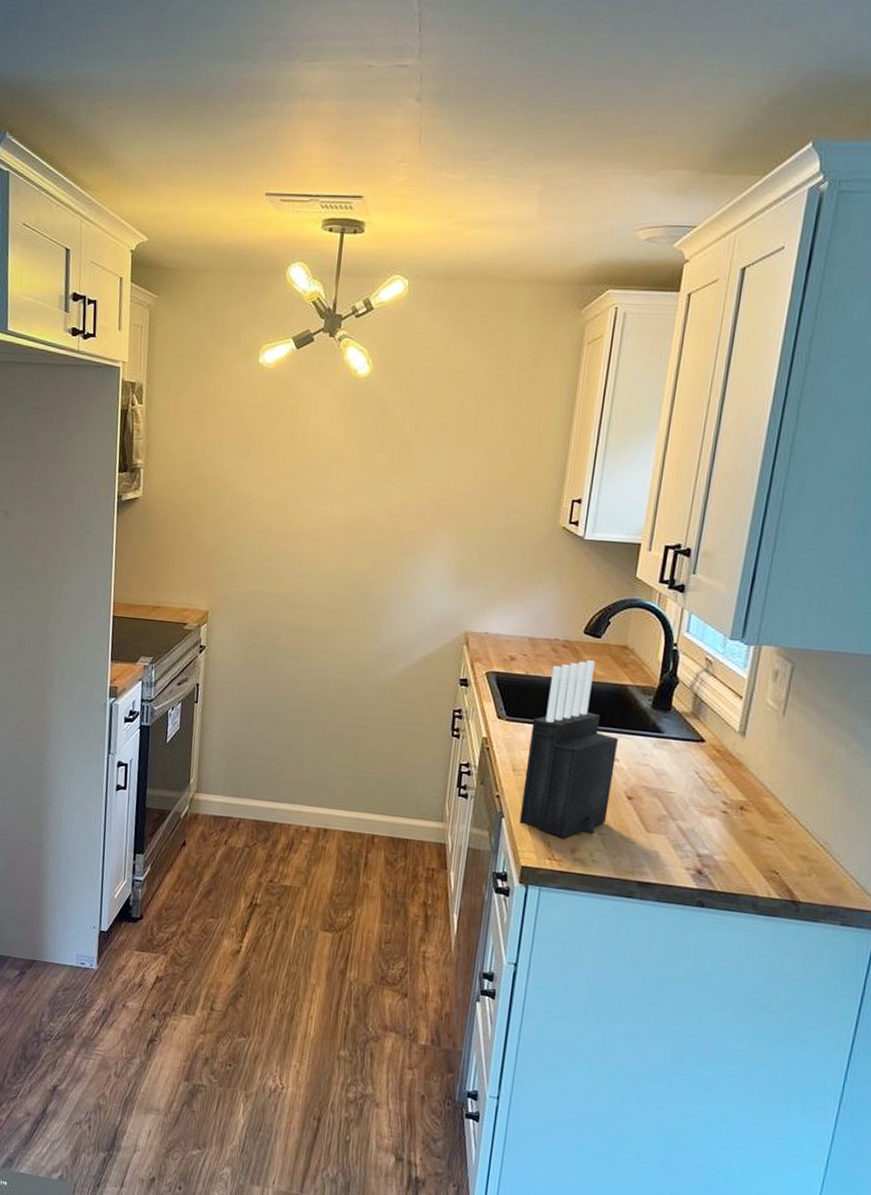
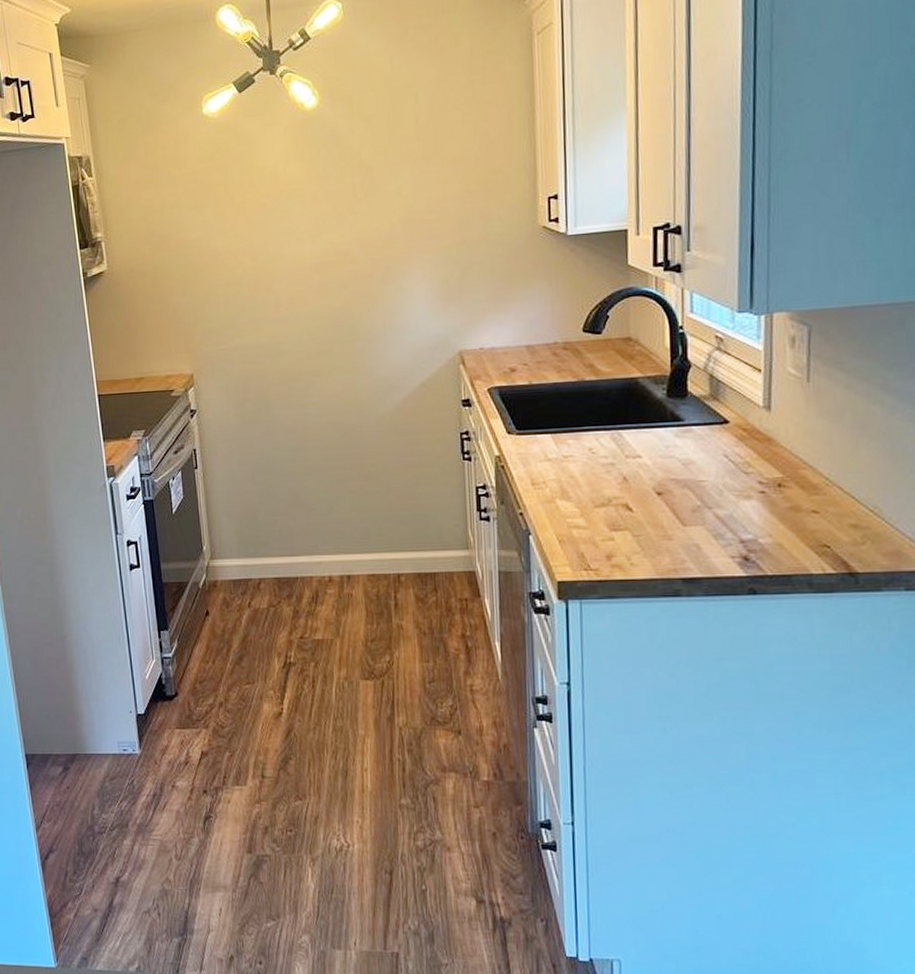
knife block: present [520,660,618,838] -> none [545,359,639,546]

